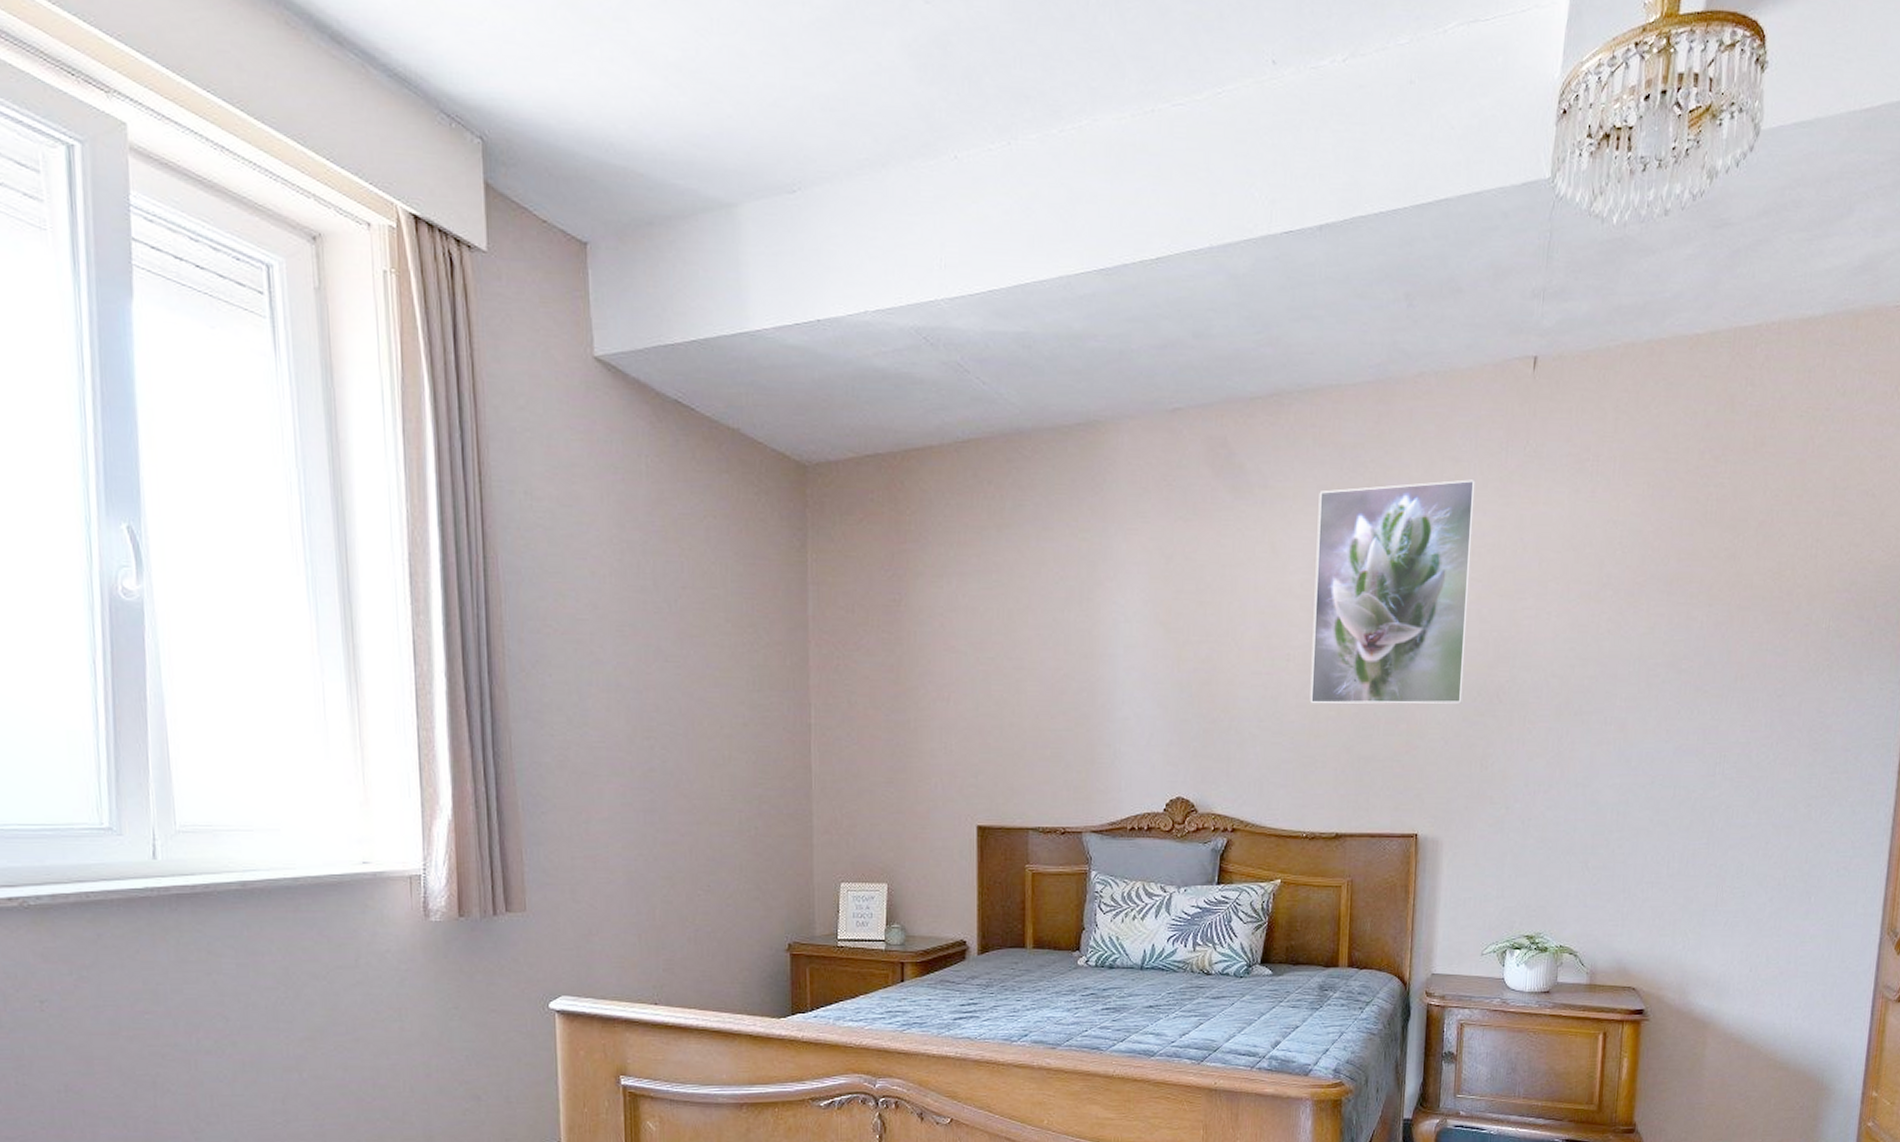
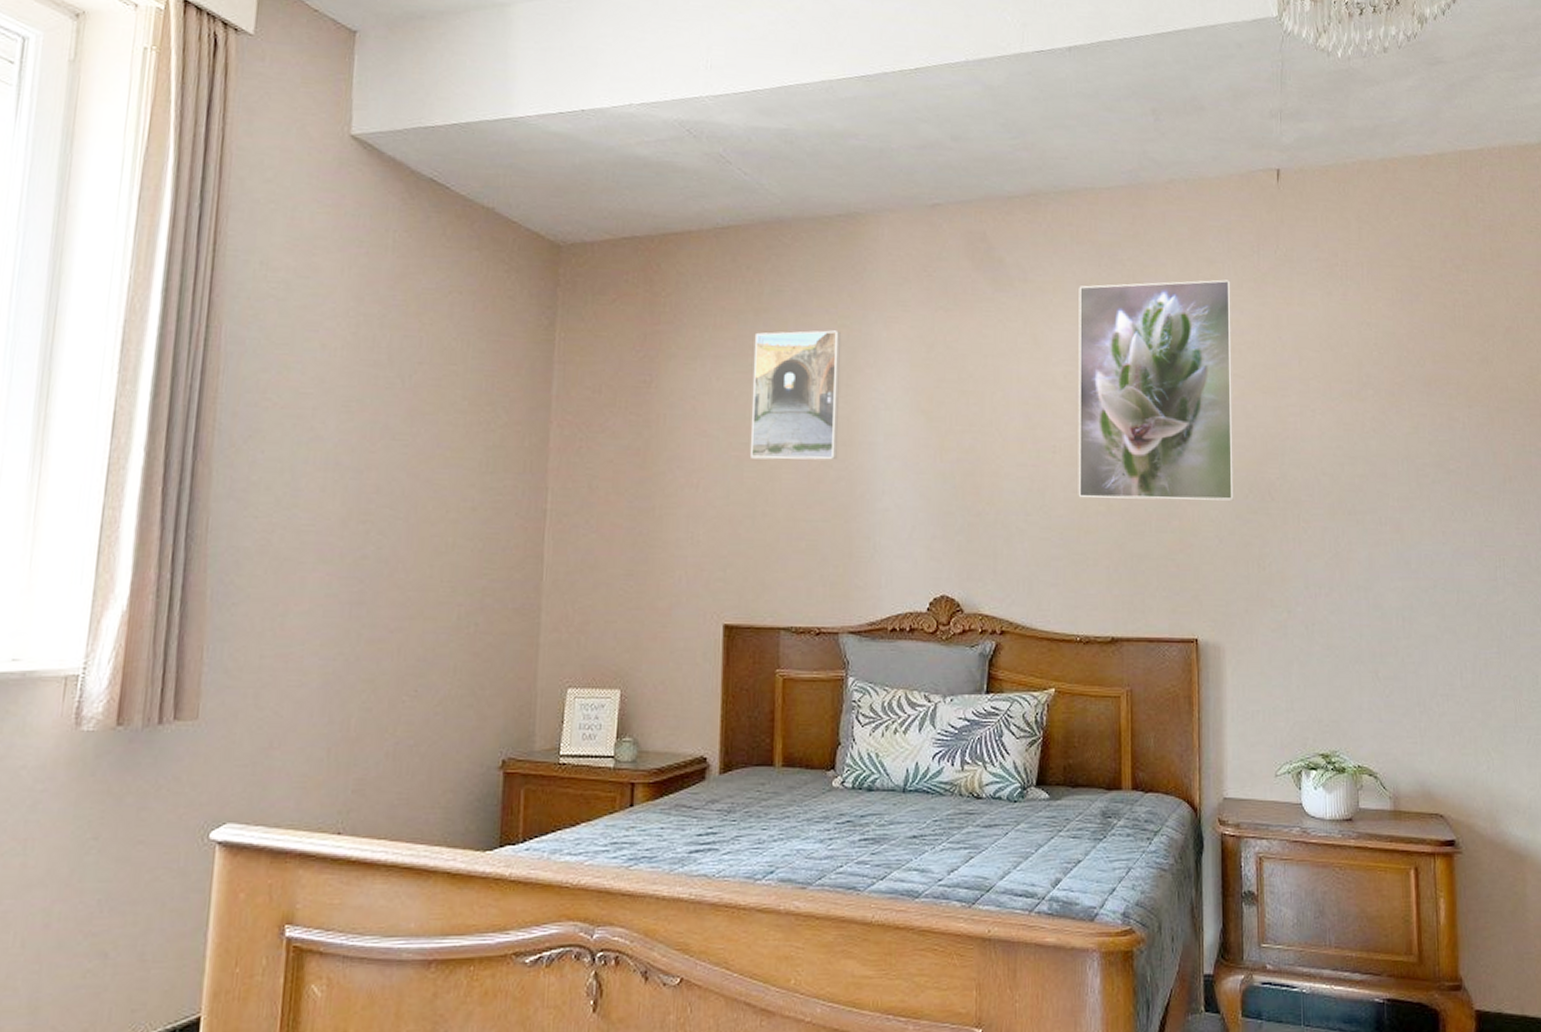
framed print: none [997,544,1081,673] -> present [751,330,840,461]

